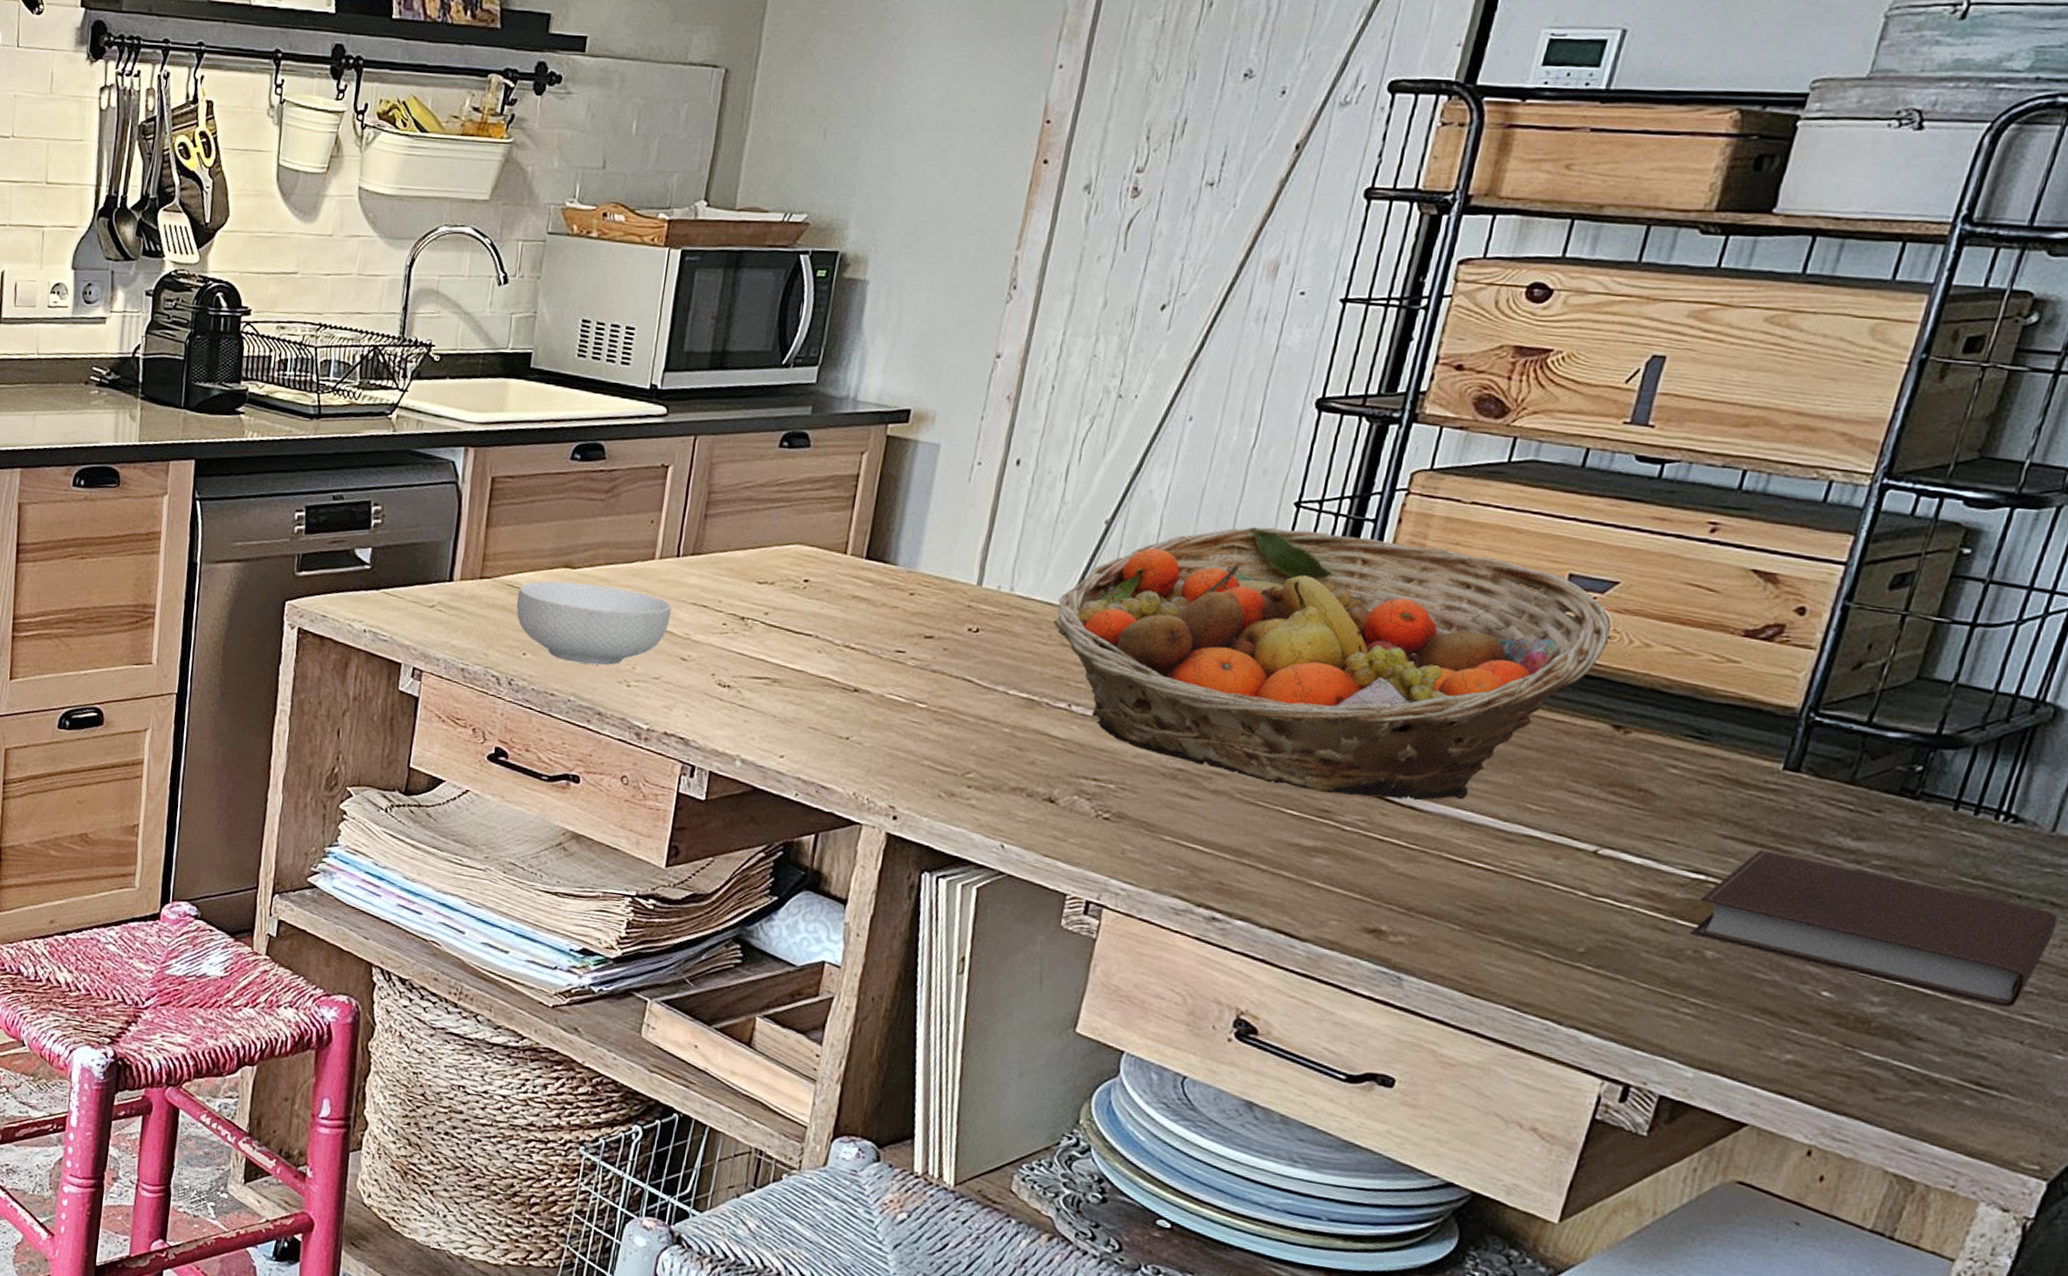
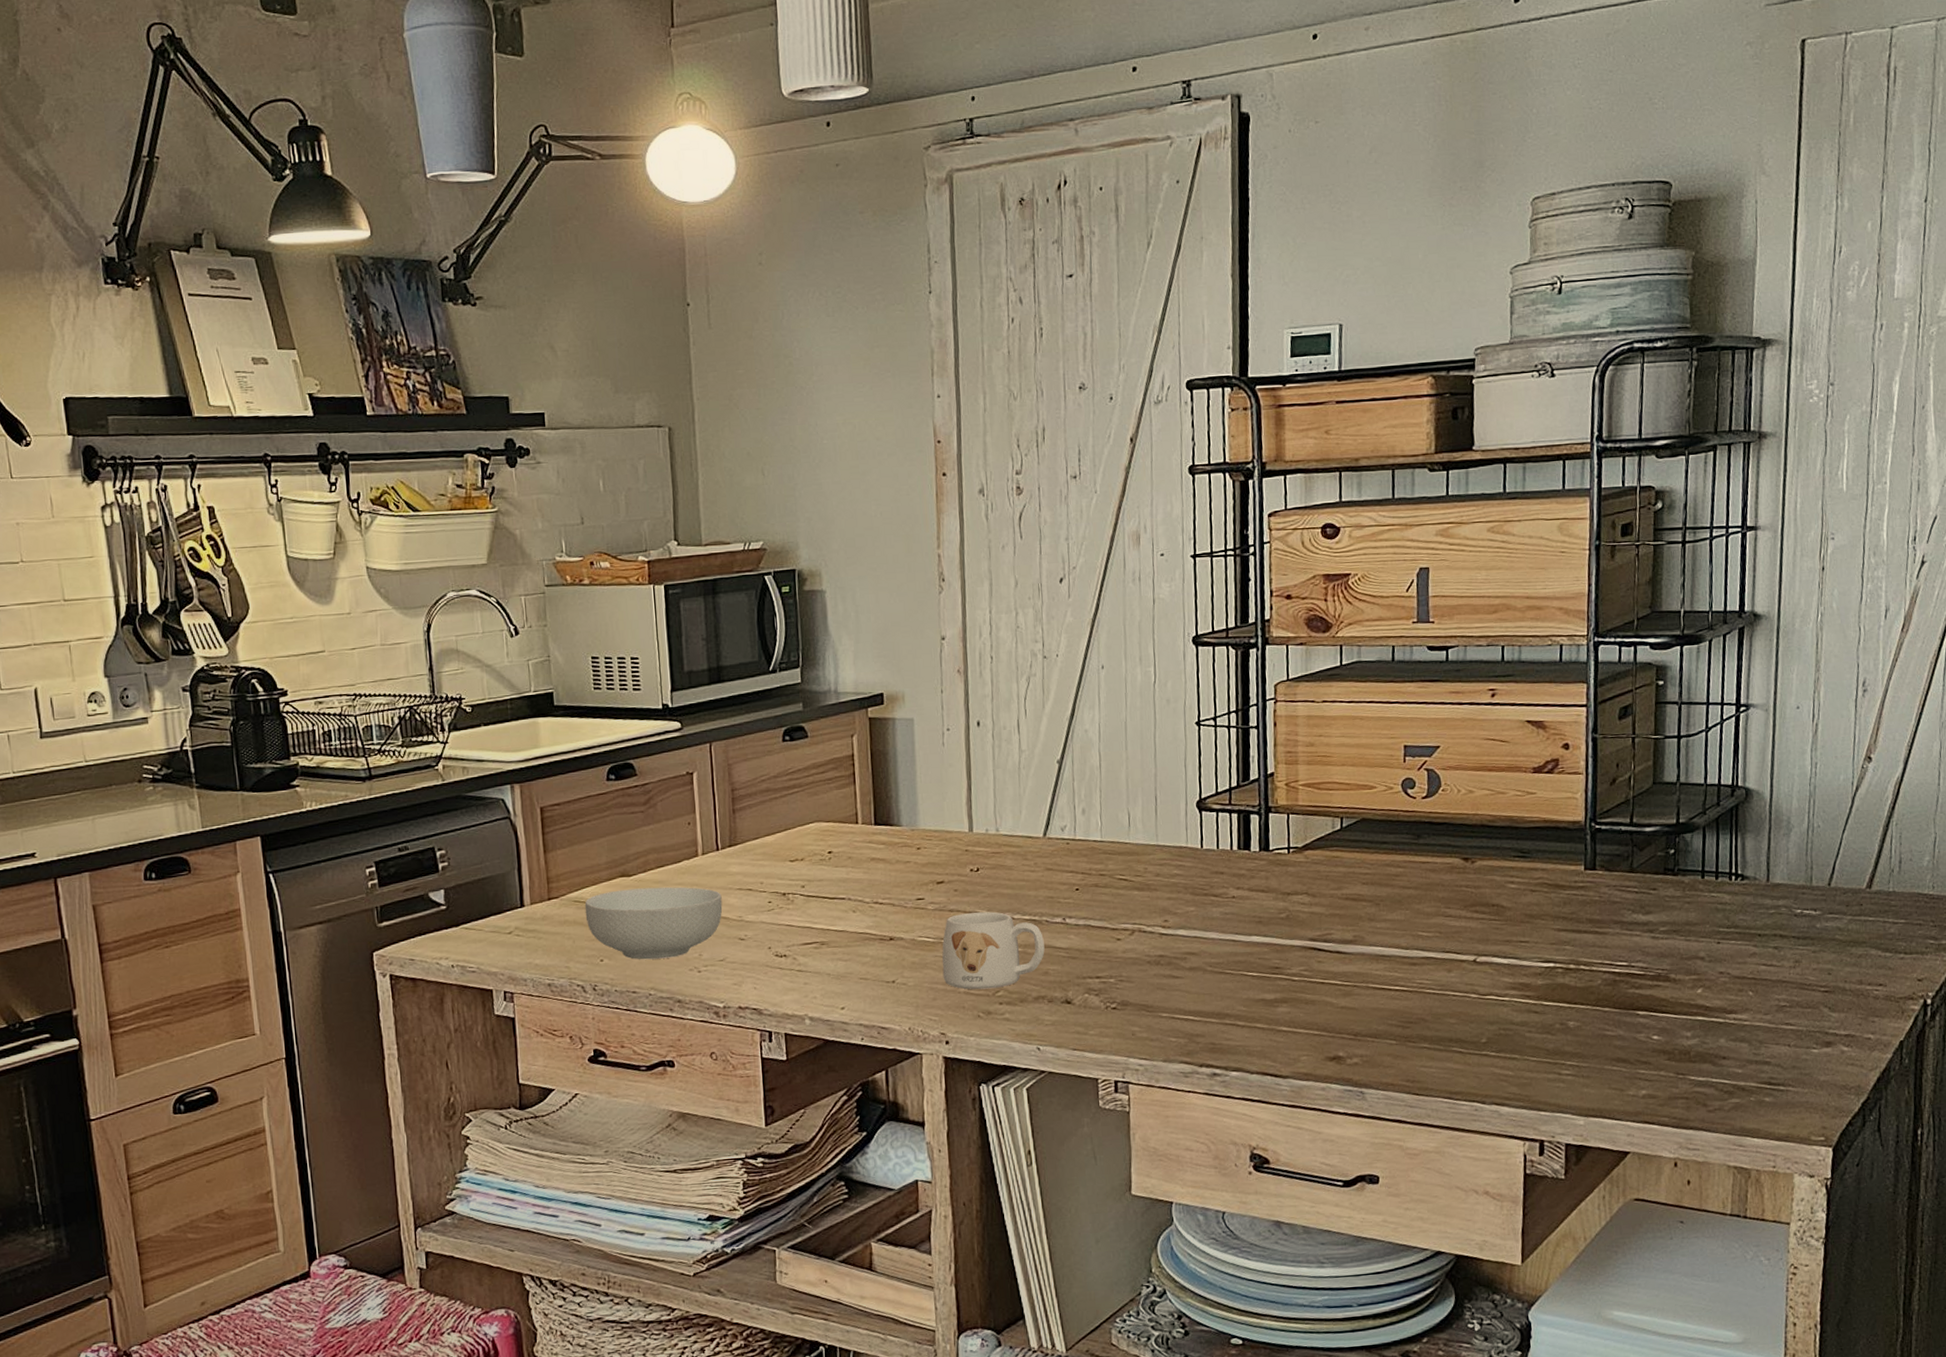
mug: none [906,676,1039,769] -> present [942,911,1045,990]
fruit basket: present [1053,527,1611,801] -> none [1036,741,1443,954]
notebook: present [1690,849,2059,1007] -> none [1554,934,1788,1022]

